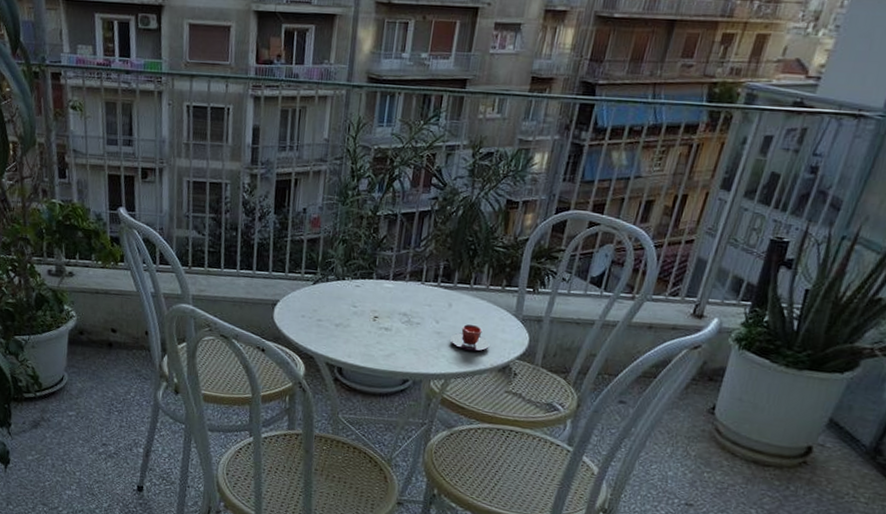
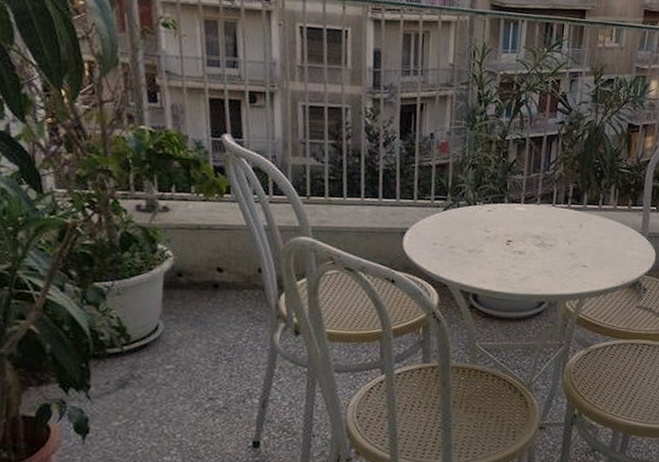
teacup: present [449,324,490,352] -> none [582,243,620,270]

